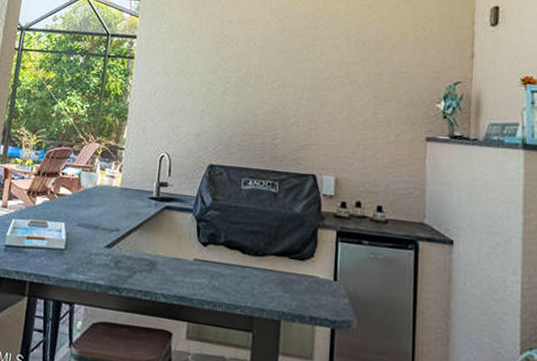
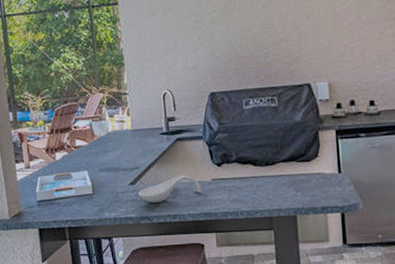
spoon rest: none [112,247,182,274] -> present [138,175,202,203]

